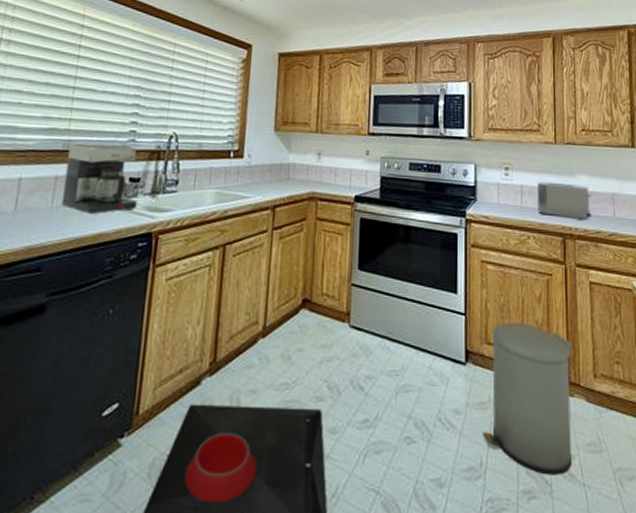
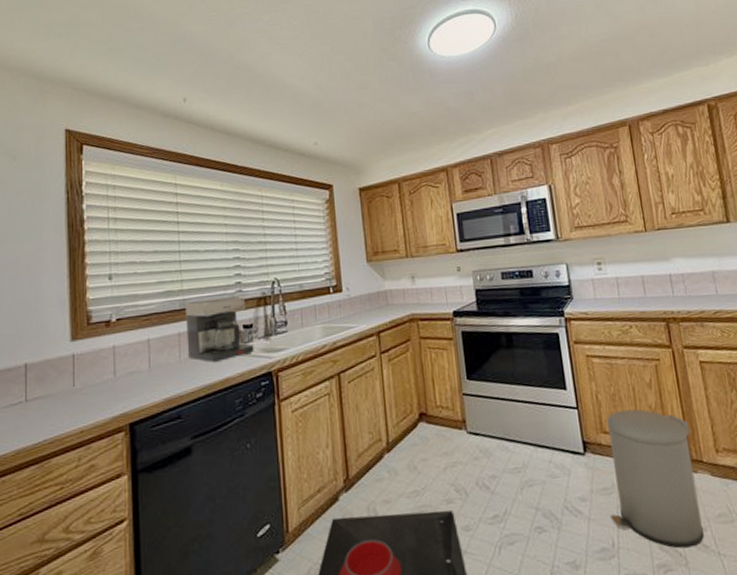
toaster: present [537,181,592,220] -> none [632,268,693,304]

